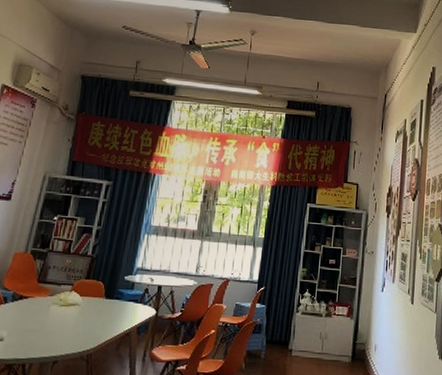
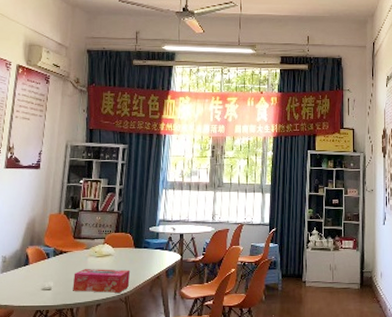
tissue box: none [28,317,97,349] -> present [73,268,131,293]

